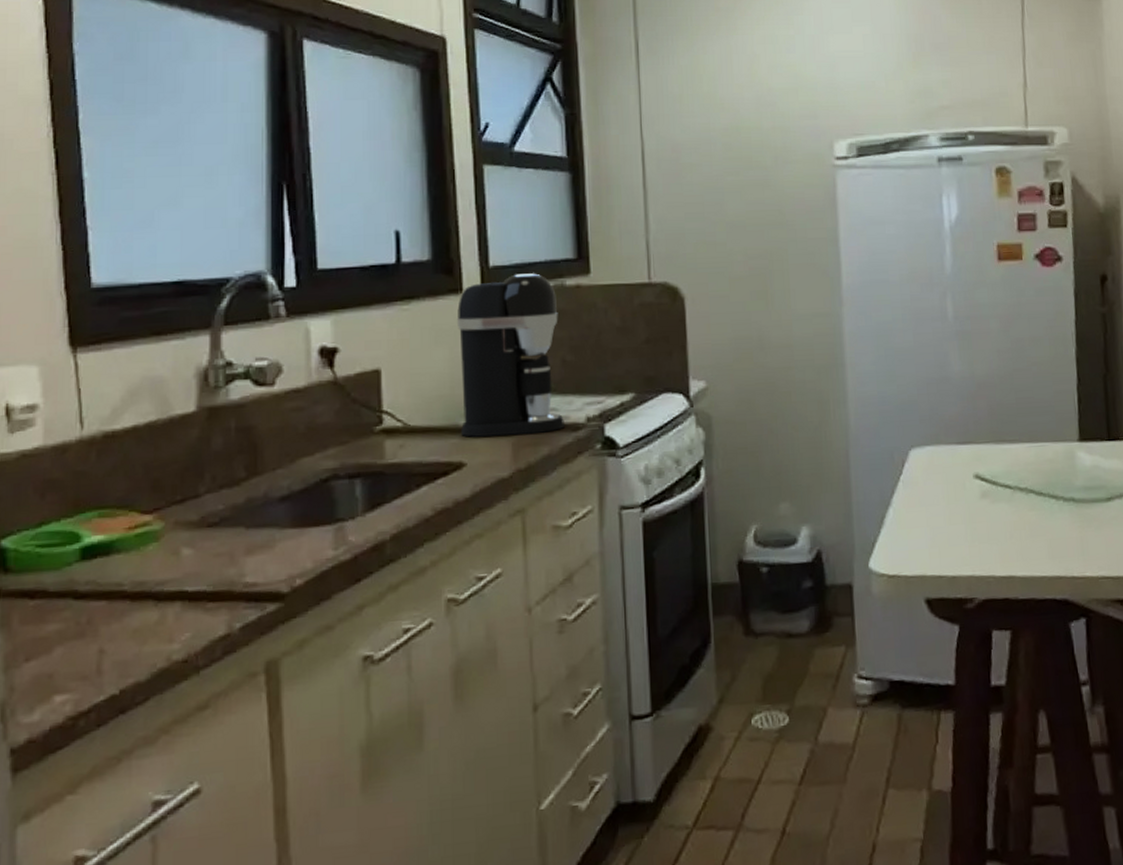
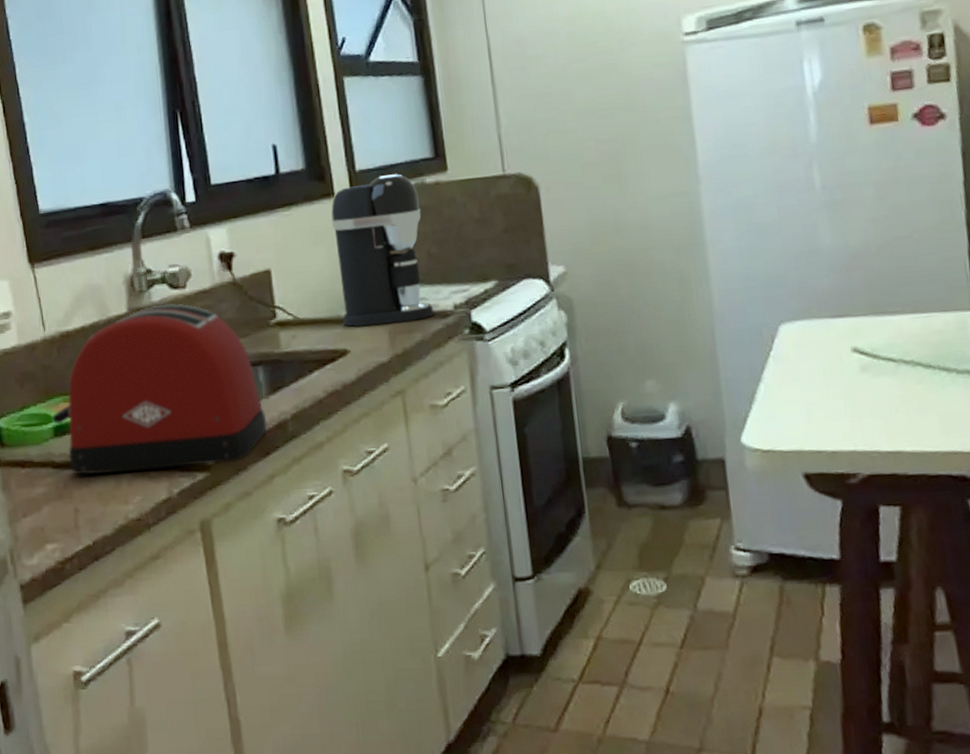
toaster: none [79,402,361,608] -> present [51,303,267,475]

